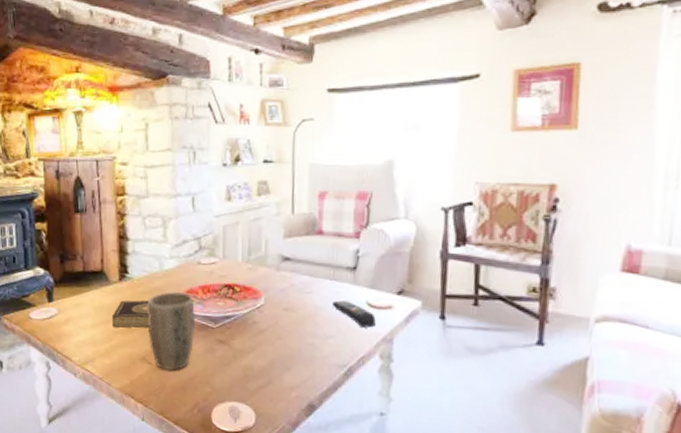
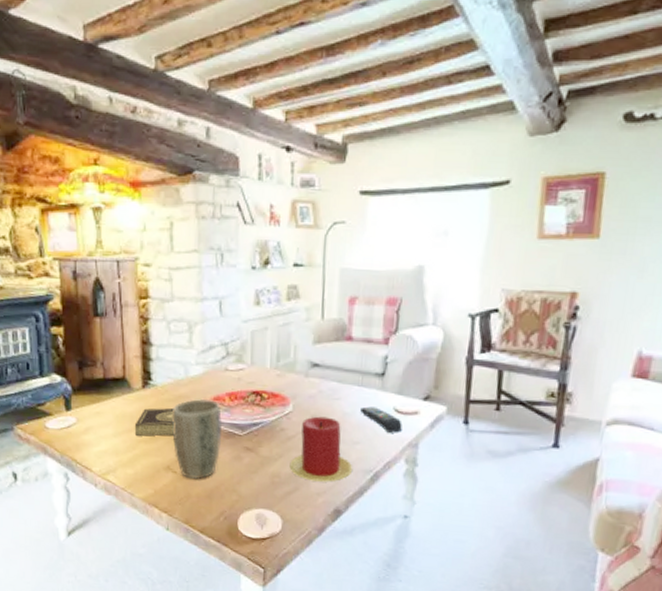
candle: none [262,309,326,377] -> present [289,416,353,482]

